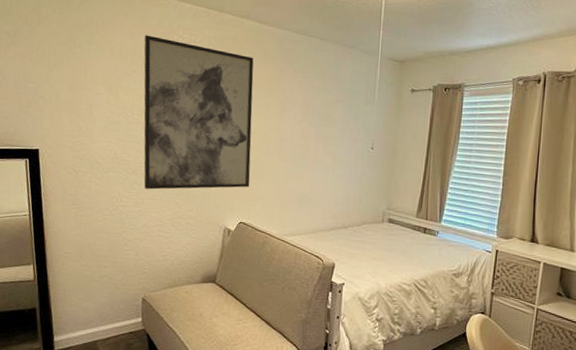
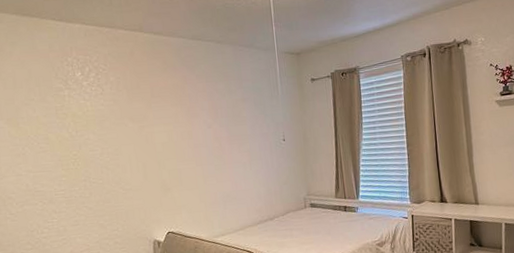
wall art: present [143,35,254,190] -> none [37,61,172,216]

